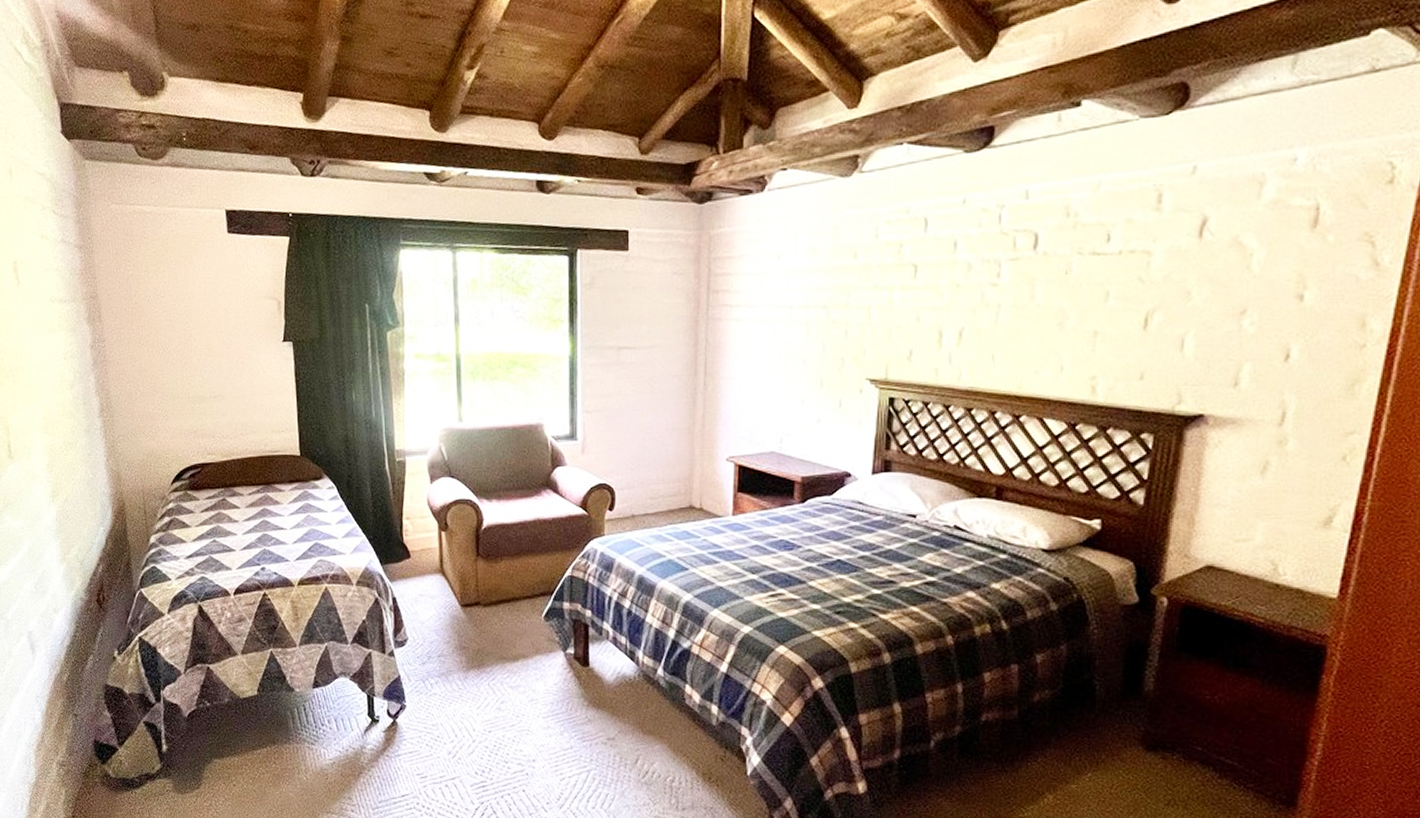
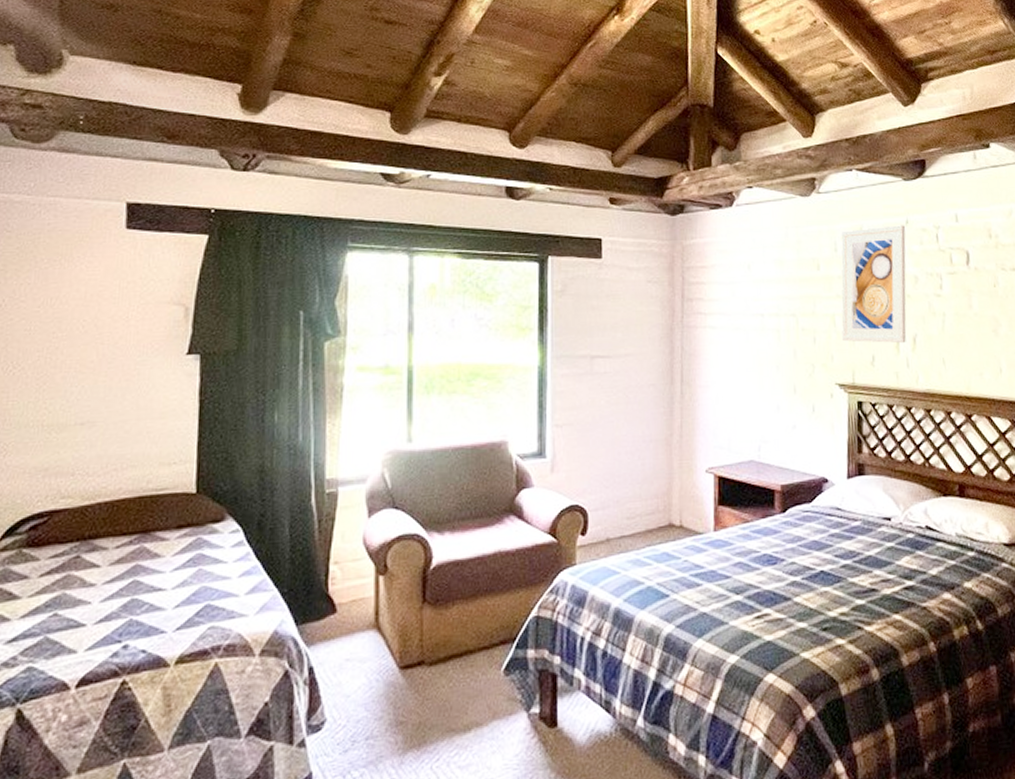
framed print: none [877,205,961,338] -> present [841,225,907,344]

